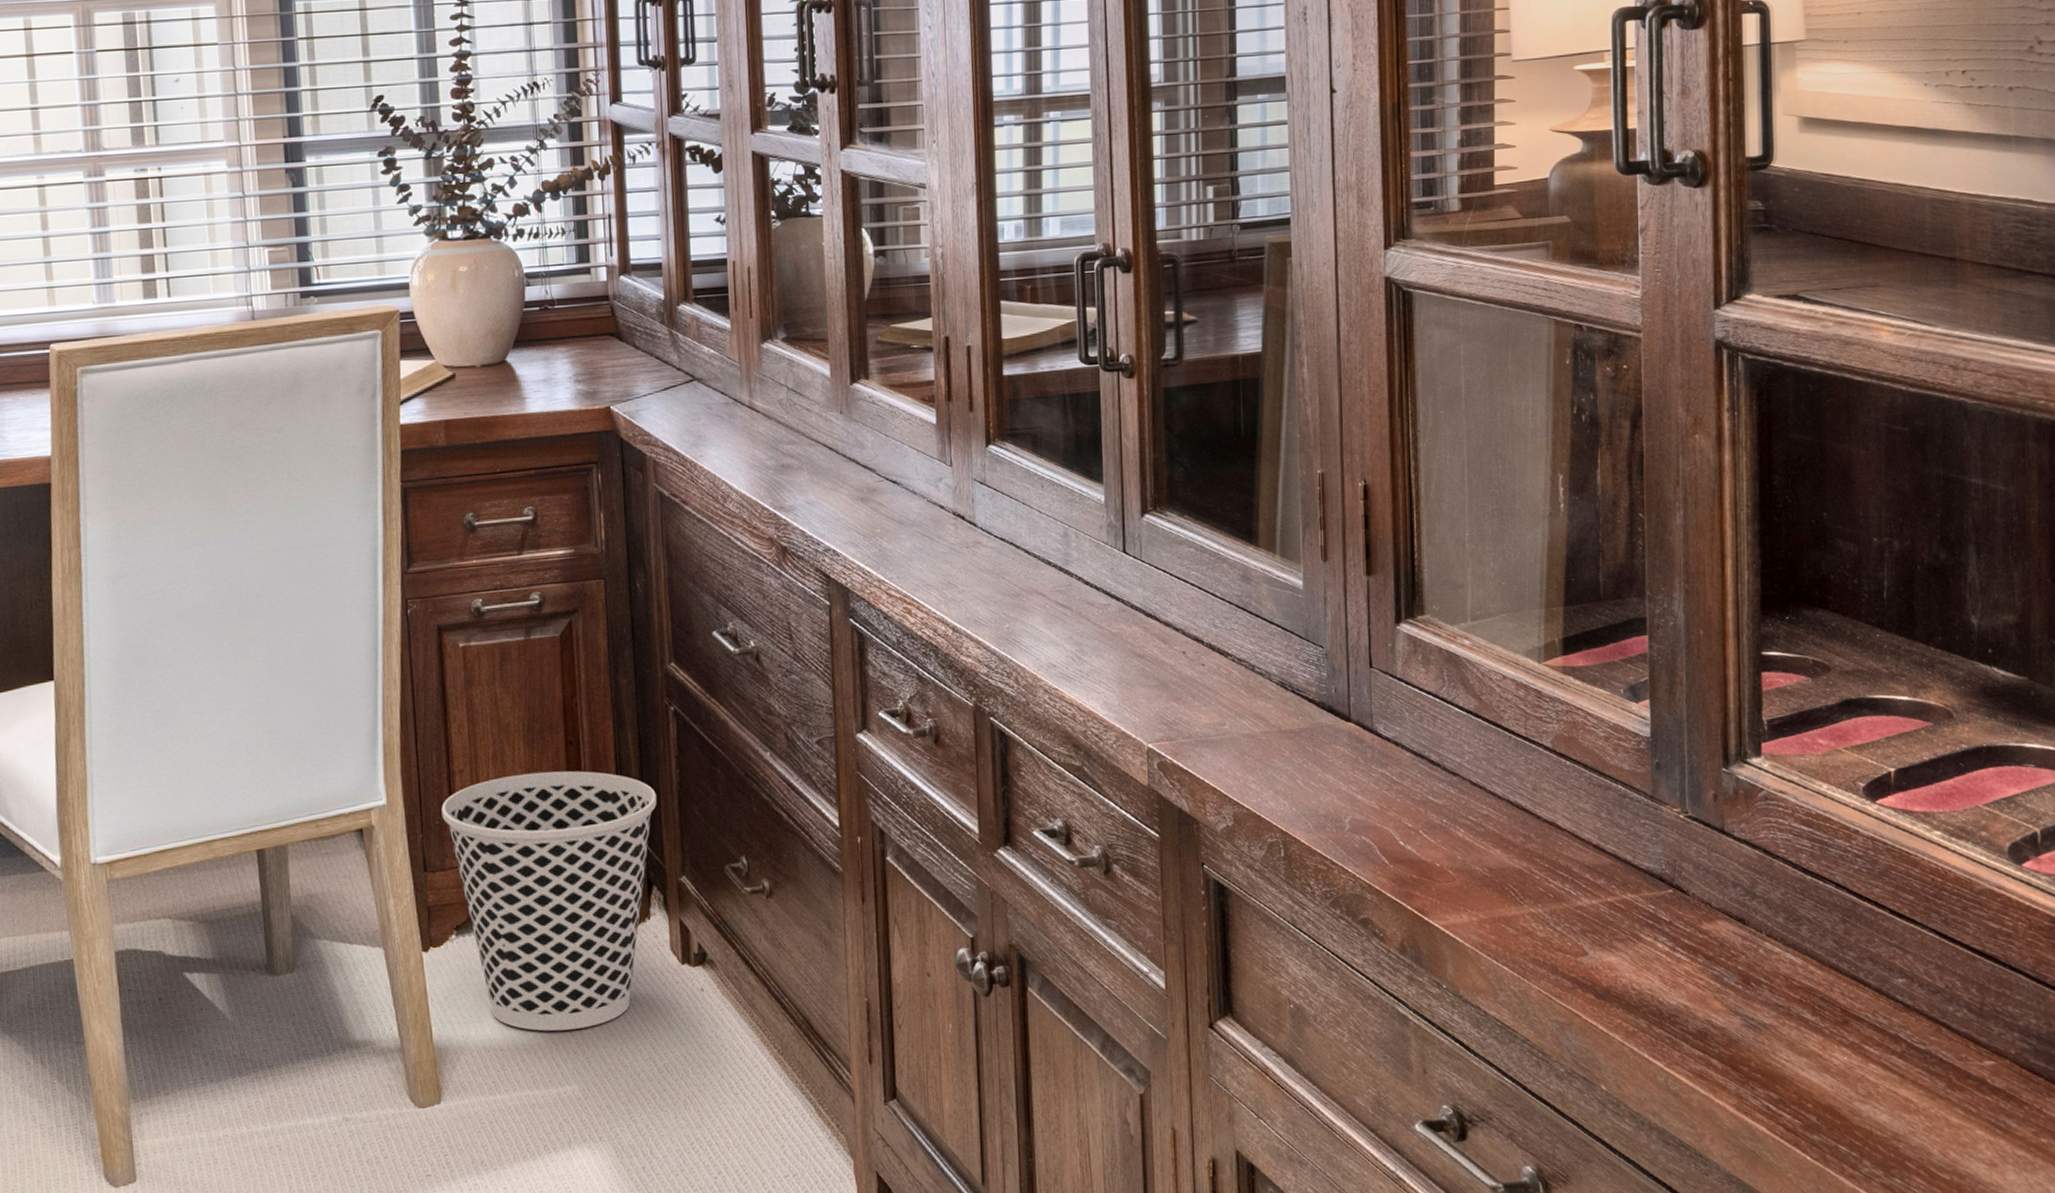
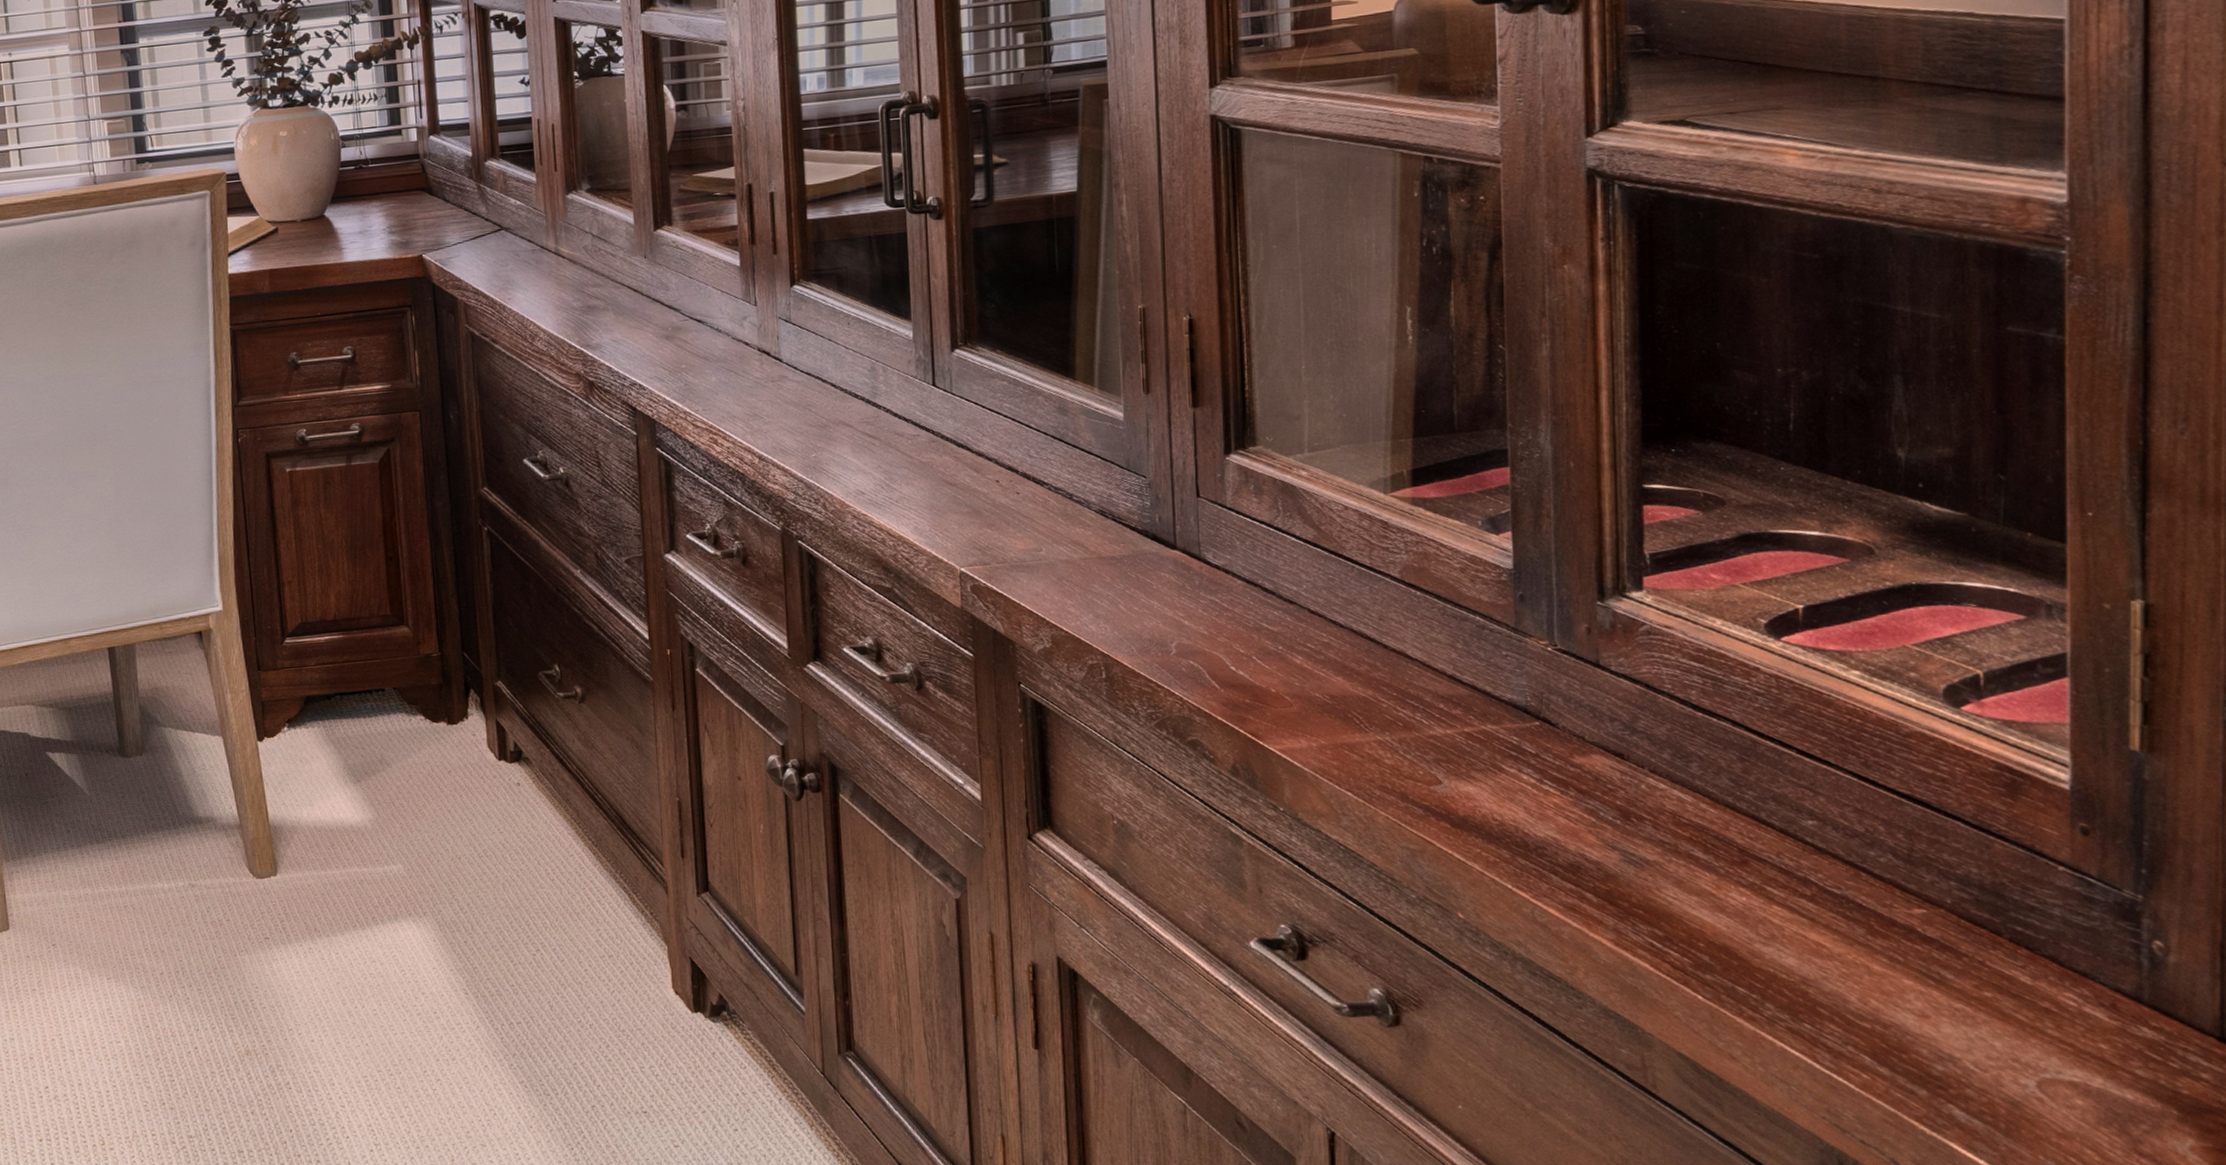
wastebasket: present [441,771,657,1031] -> none [272,583,473,816]

